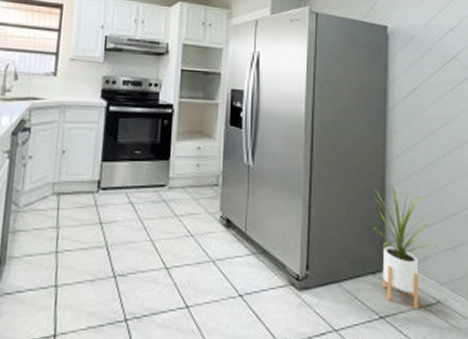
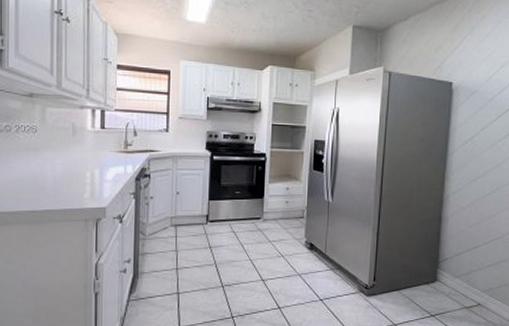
house plant: present [373,183,438,310] -> none [429,214,482,310]

